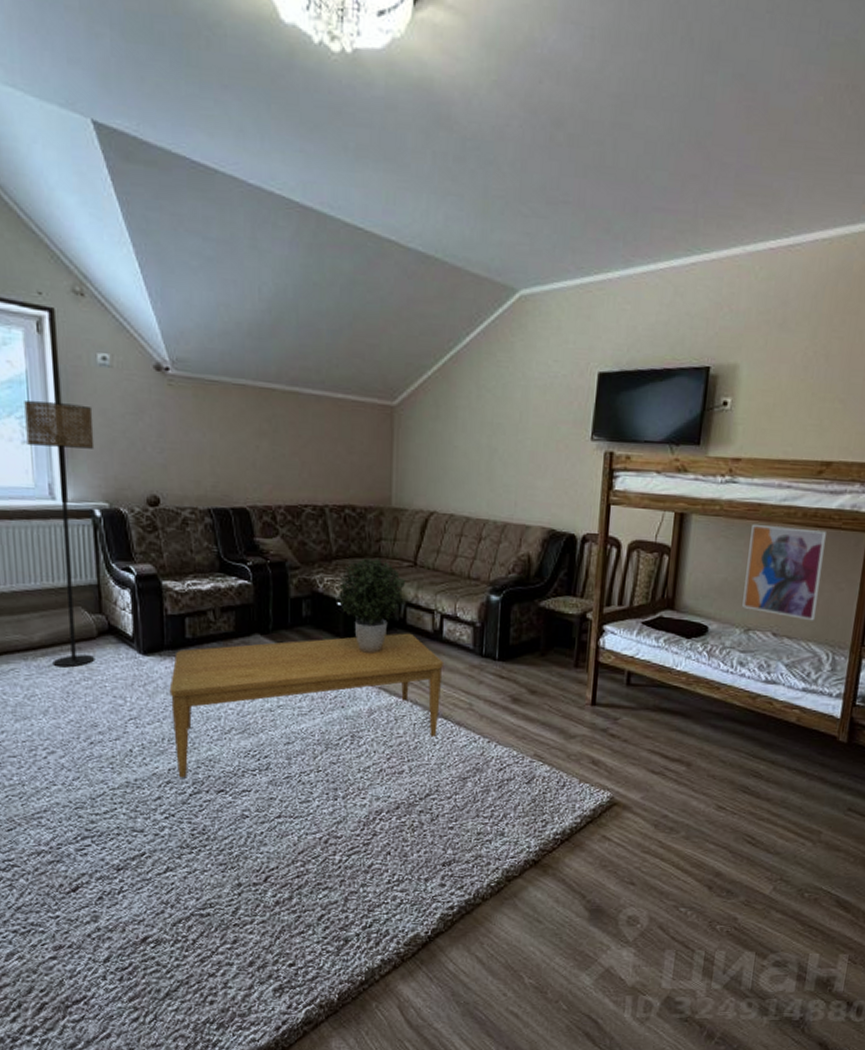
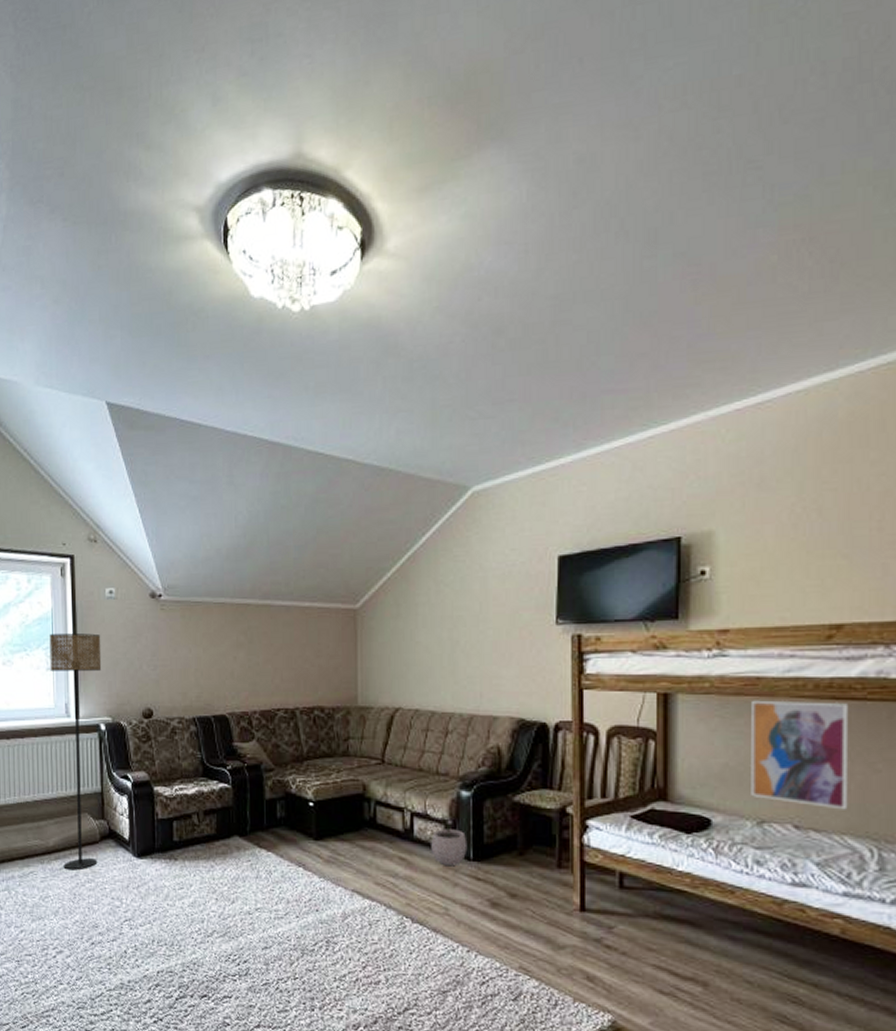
coffee table: present [169,633,443,778] -> none [159,832,416,982]
potted plant: present [336,557,406,654] -> none [308,756,375,855]
plant pot: none [459,623,494,665] -> present [431,821,468,865]

